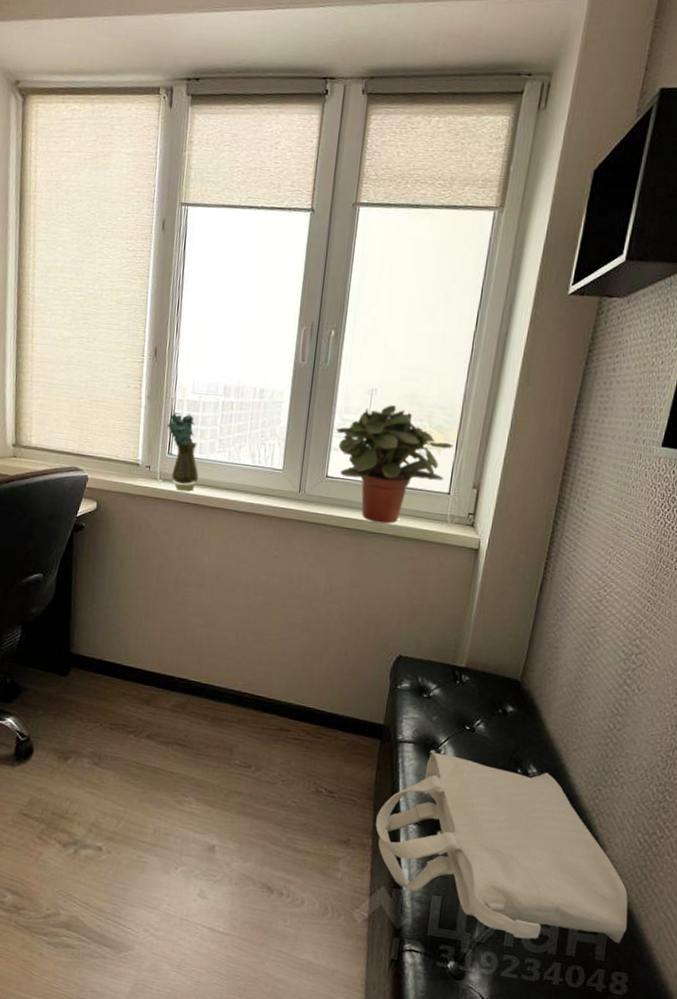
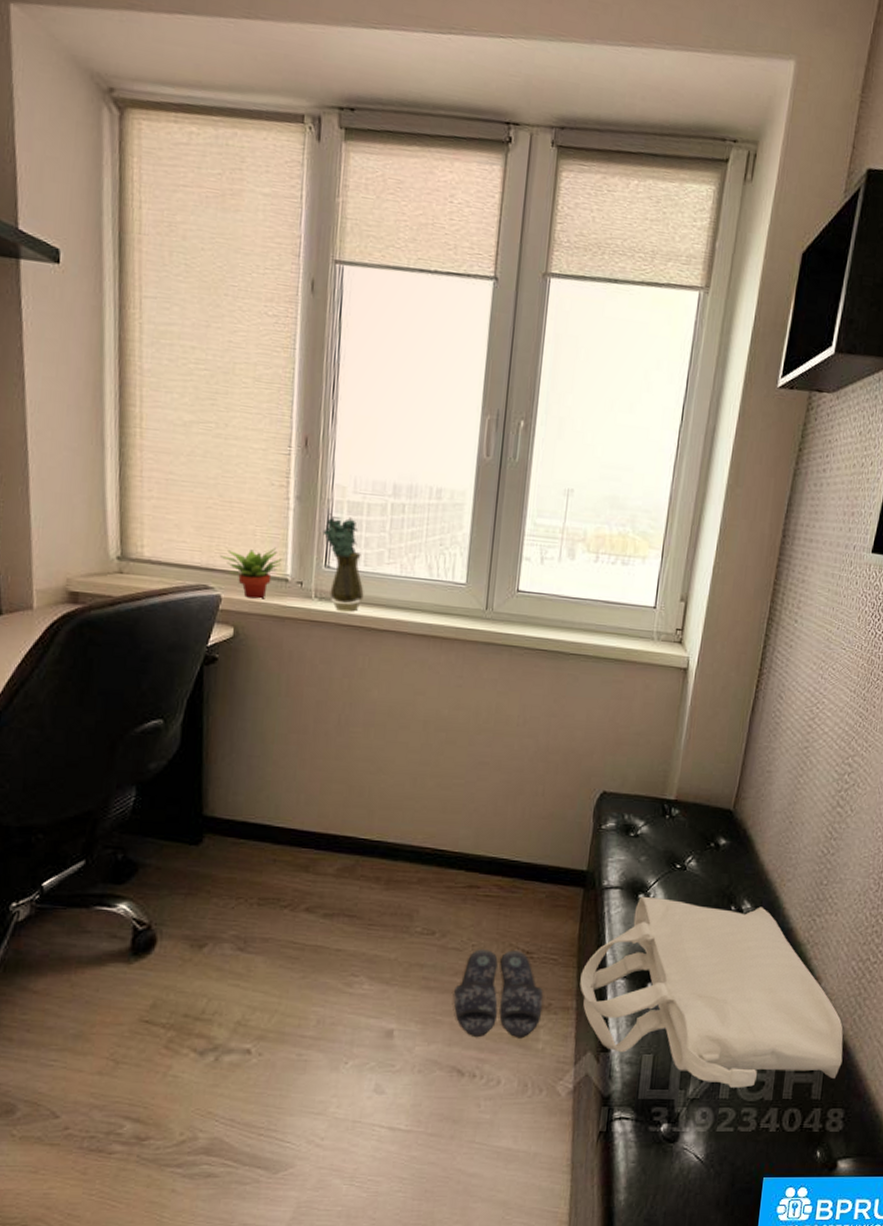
succulent plant: none [88,437,135,480] -> present [221,547,283,600]
slippers: none [266,784,343,866] -> present [454,949,543,1037]
potted plant: present [336,405,454,525] -> none [528,508,659,644]

